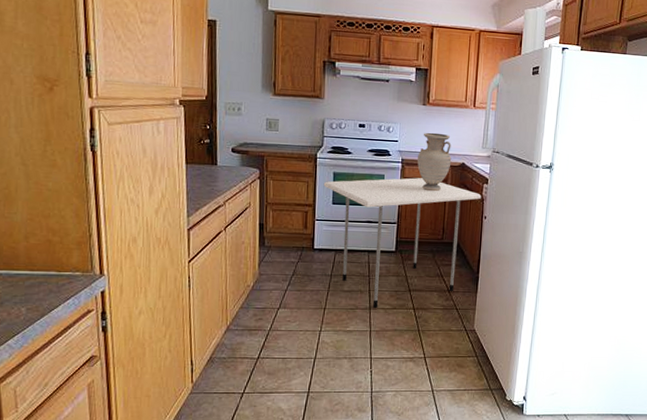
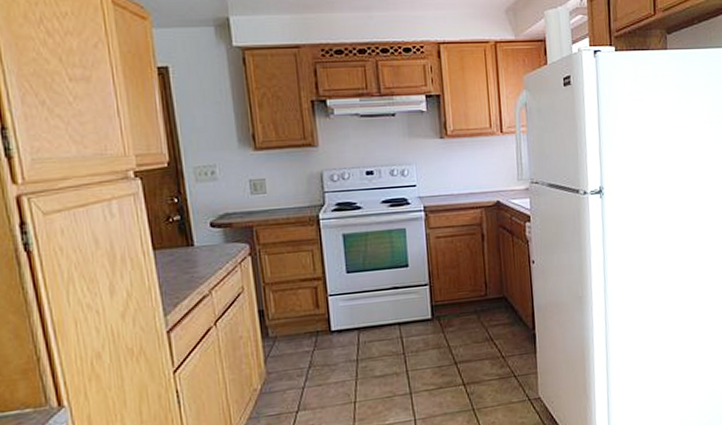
dining table: present [323,177,482,308] -> none [332,226,526,391]
vase: present [417,132,452,192] -> none [442,169,484,240]

